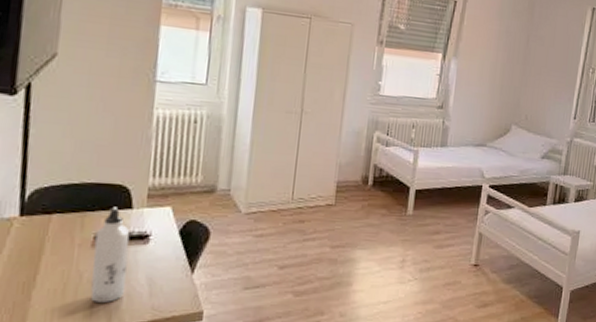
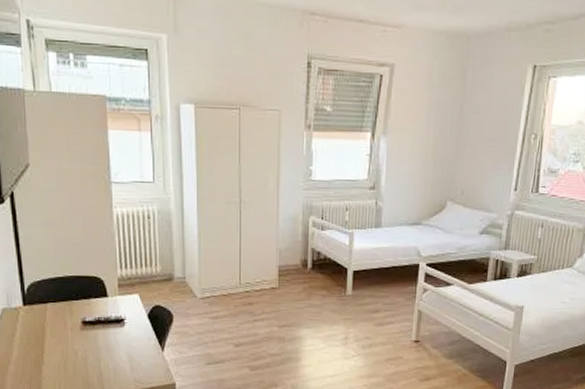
water bottle: present [90,206,130,302] -> none [82,295,111,375]

